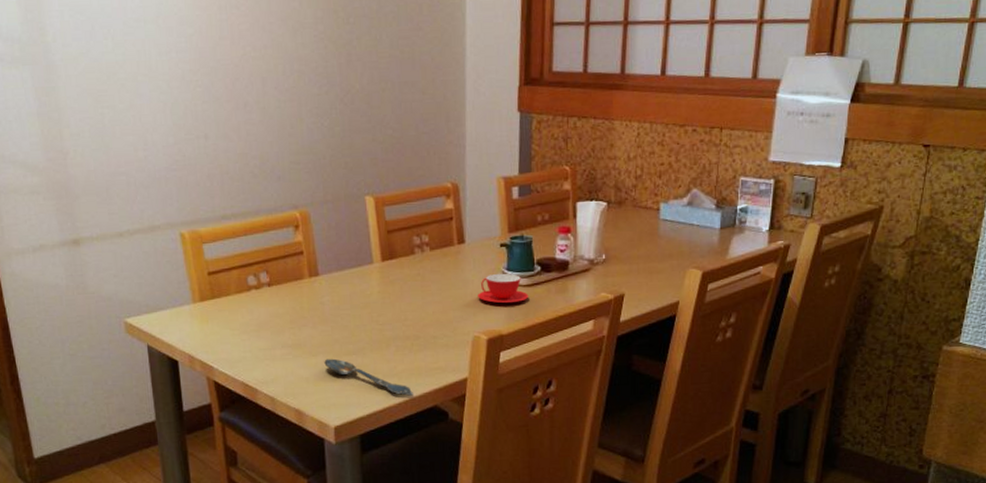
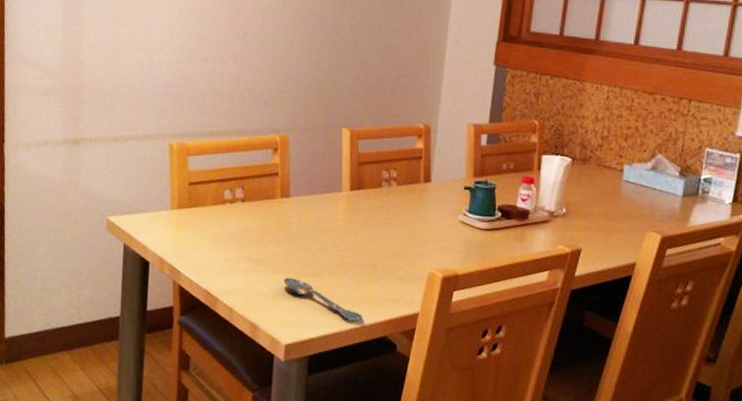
teacup: present [478,273,529,304] -> none [437,214,488,245]

